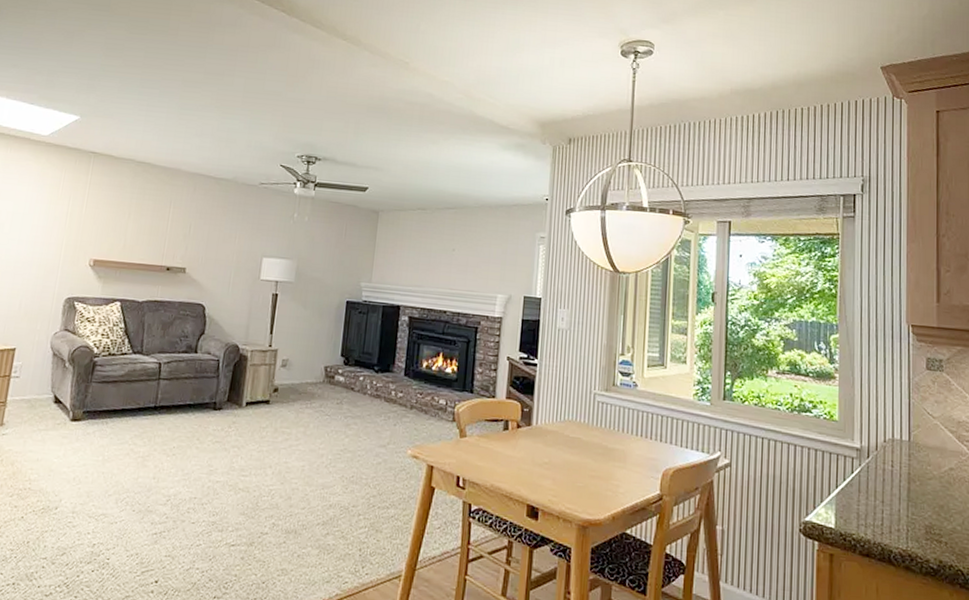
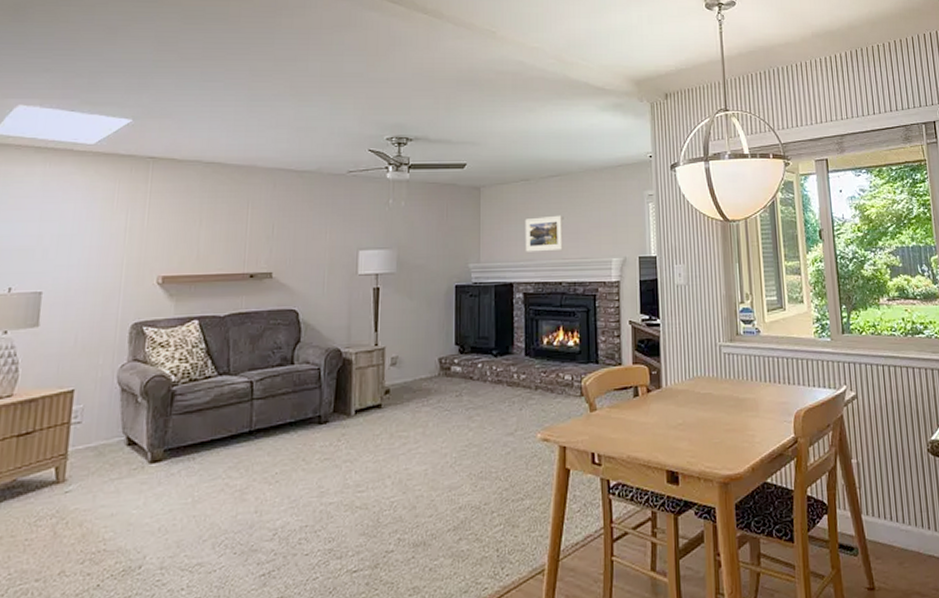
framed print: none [415,246,454,280] -> present [524,215,564,252]

